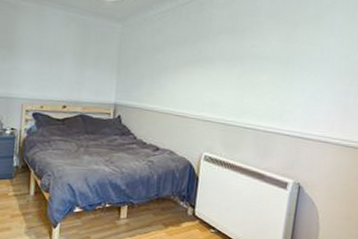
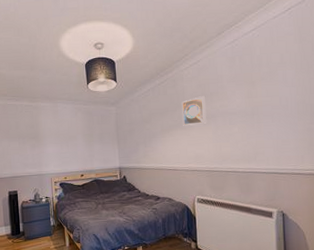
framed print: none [203,29,236,65] -> present [182,96,207,126]

